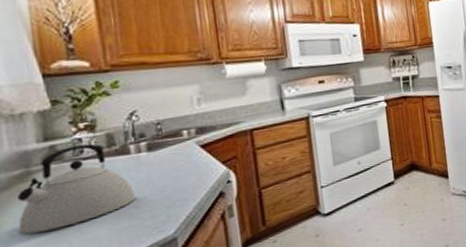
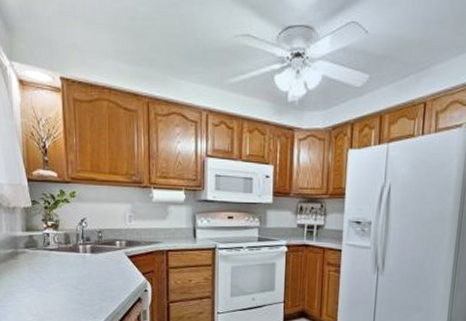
kettle: present [18,143,137,235] -> none [9,238,81,298]

